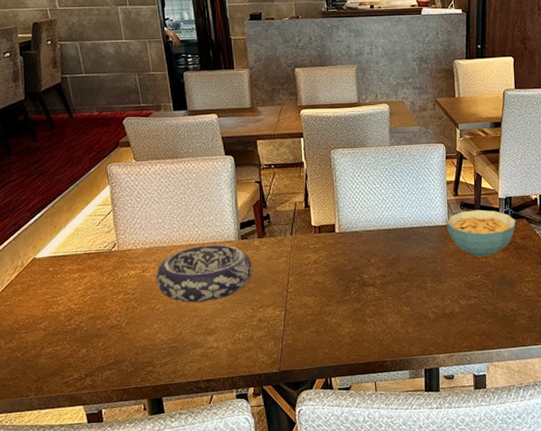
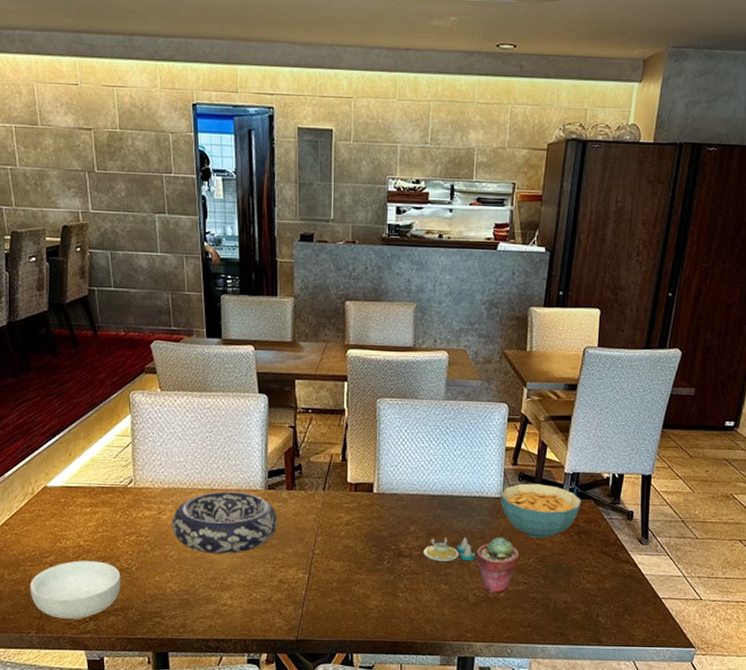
cereal bowl: none [25,321,113,379] -> present [29,560,121,619]
salt and pepper shaker set: none [385,262,431,287] -> present [424,537,475,562]
potted succulent: none [430,259,469,310] -> present [475,537,520,594]

